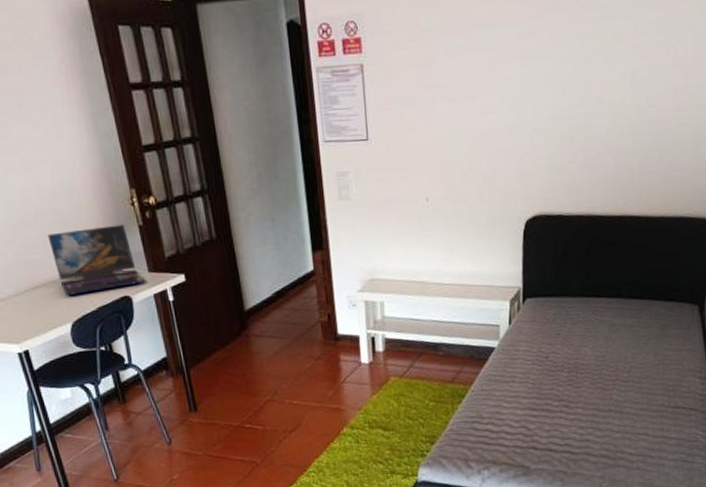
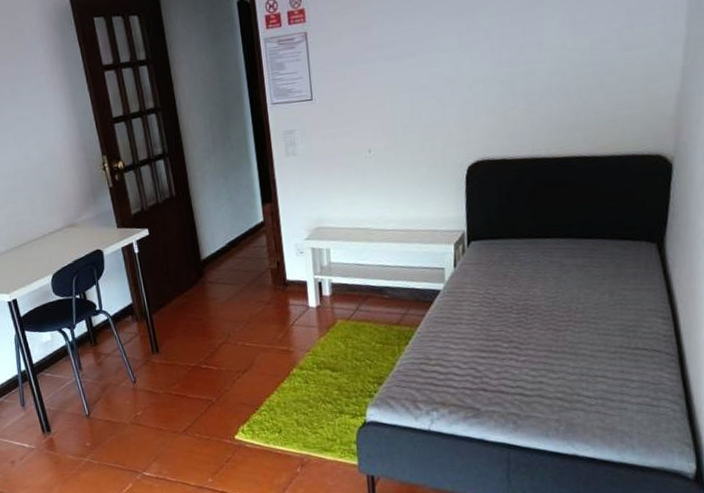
laptop: present [47,224,146,295] -> none [33,187,115,251]

